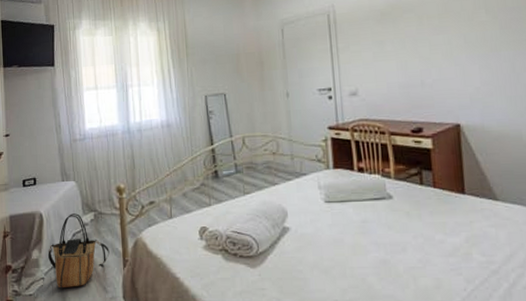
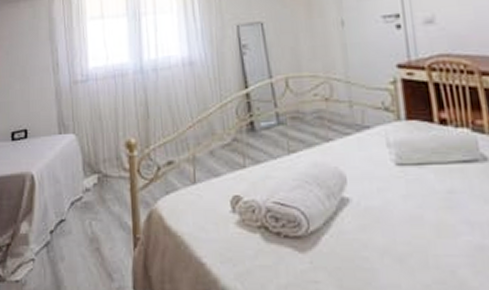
tote bag: present [48,213,110,289] -> none [40,176,117,274]

